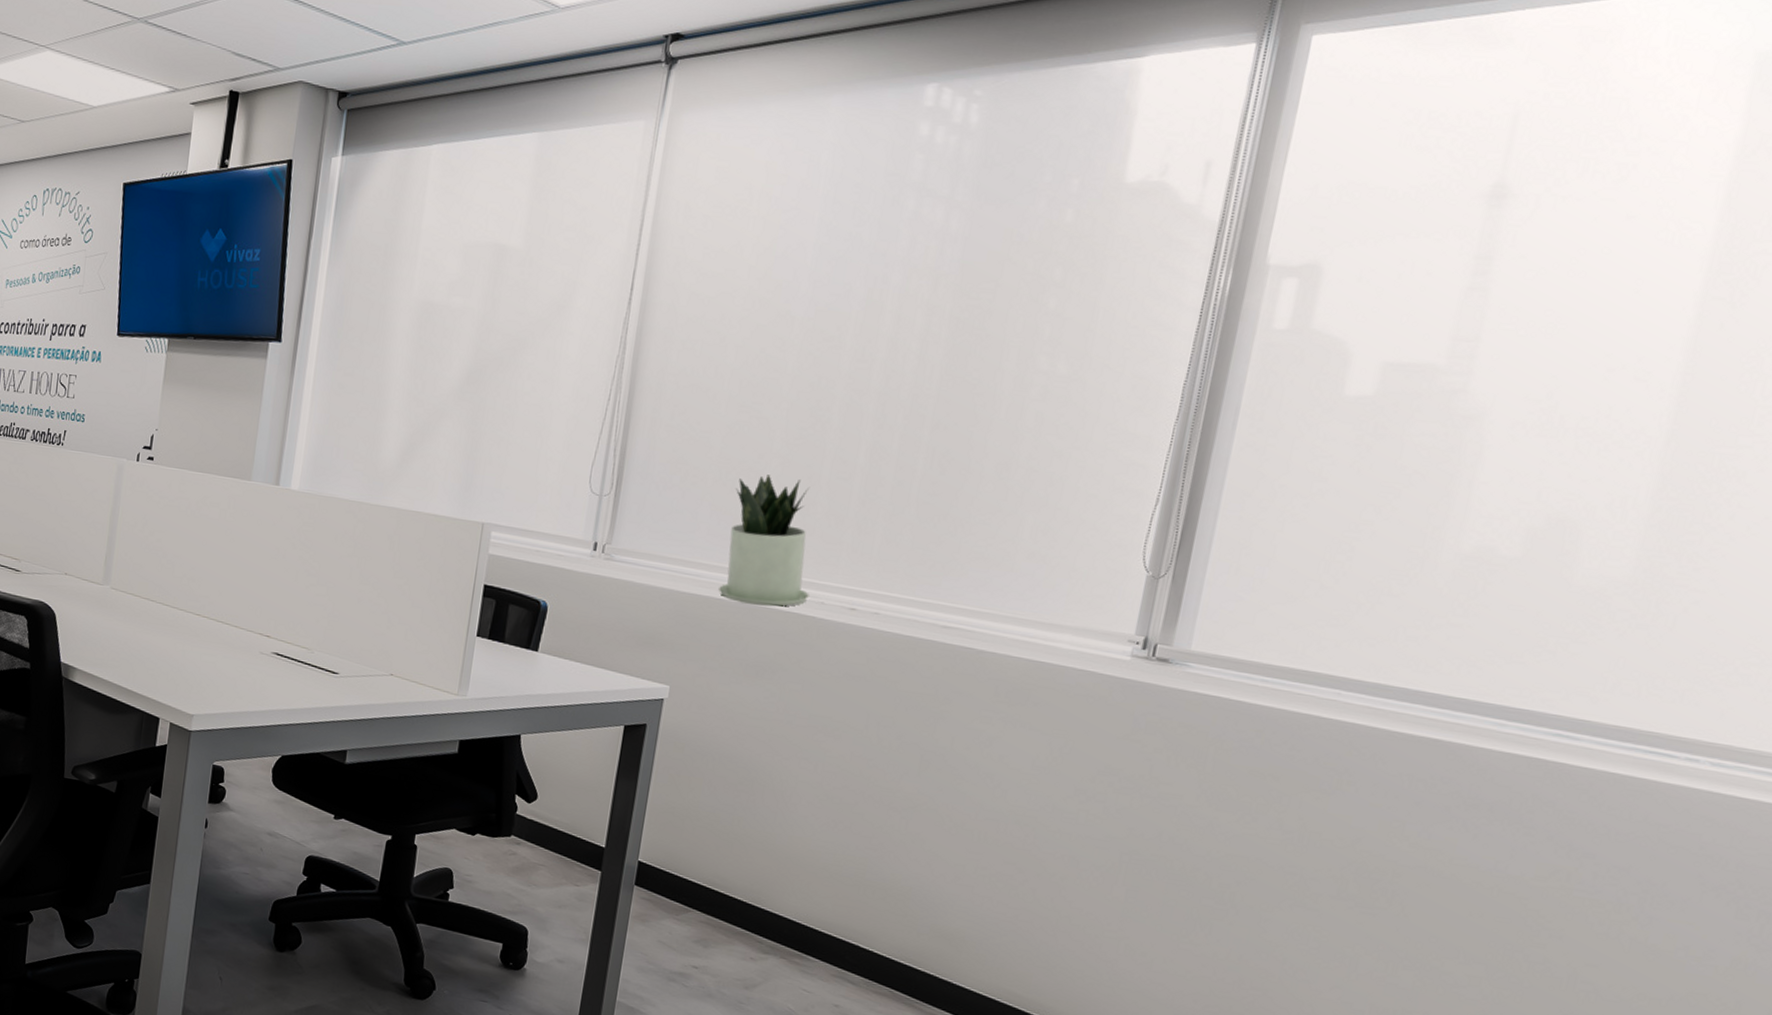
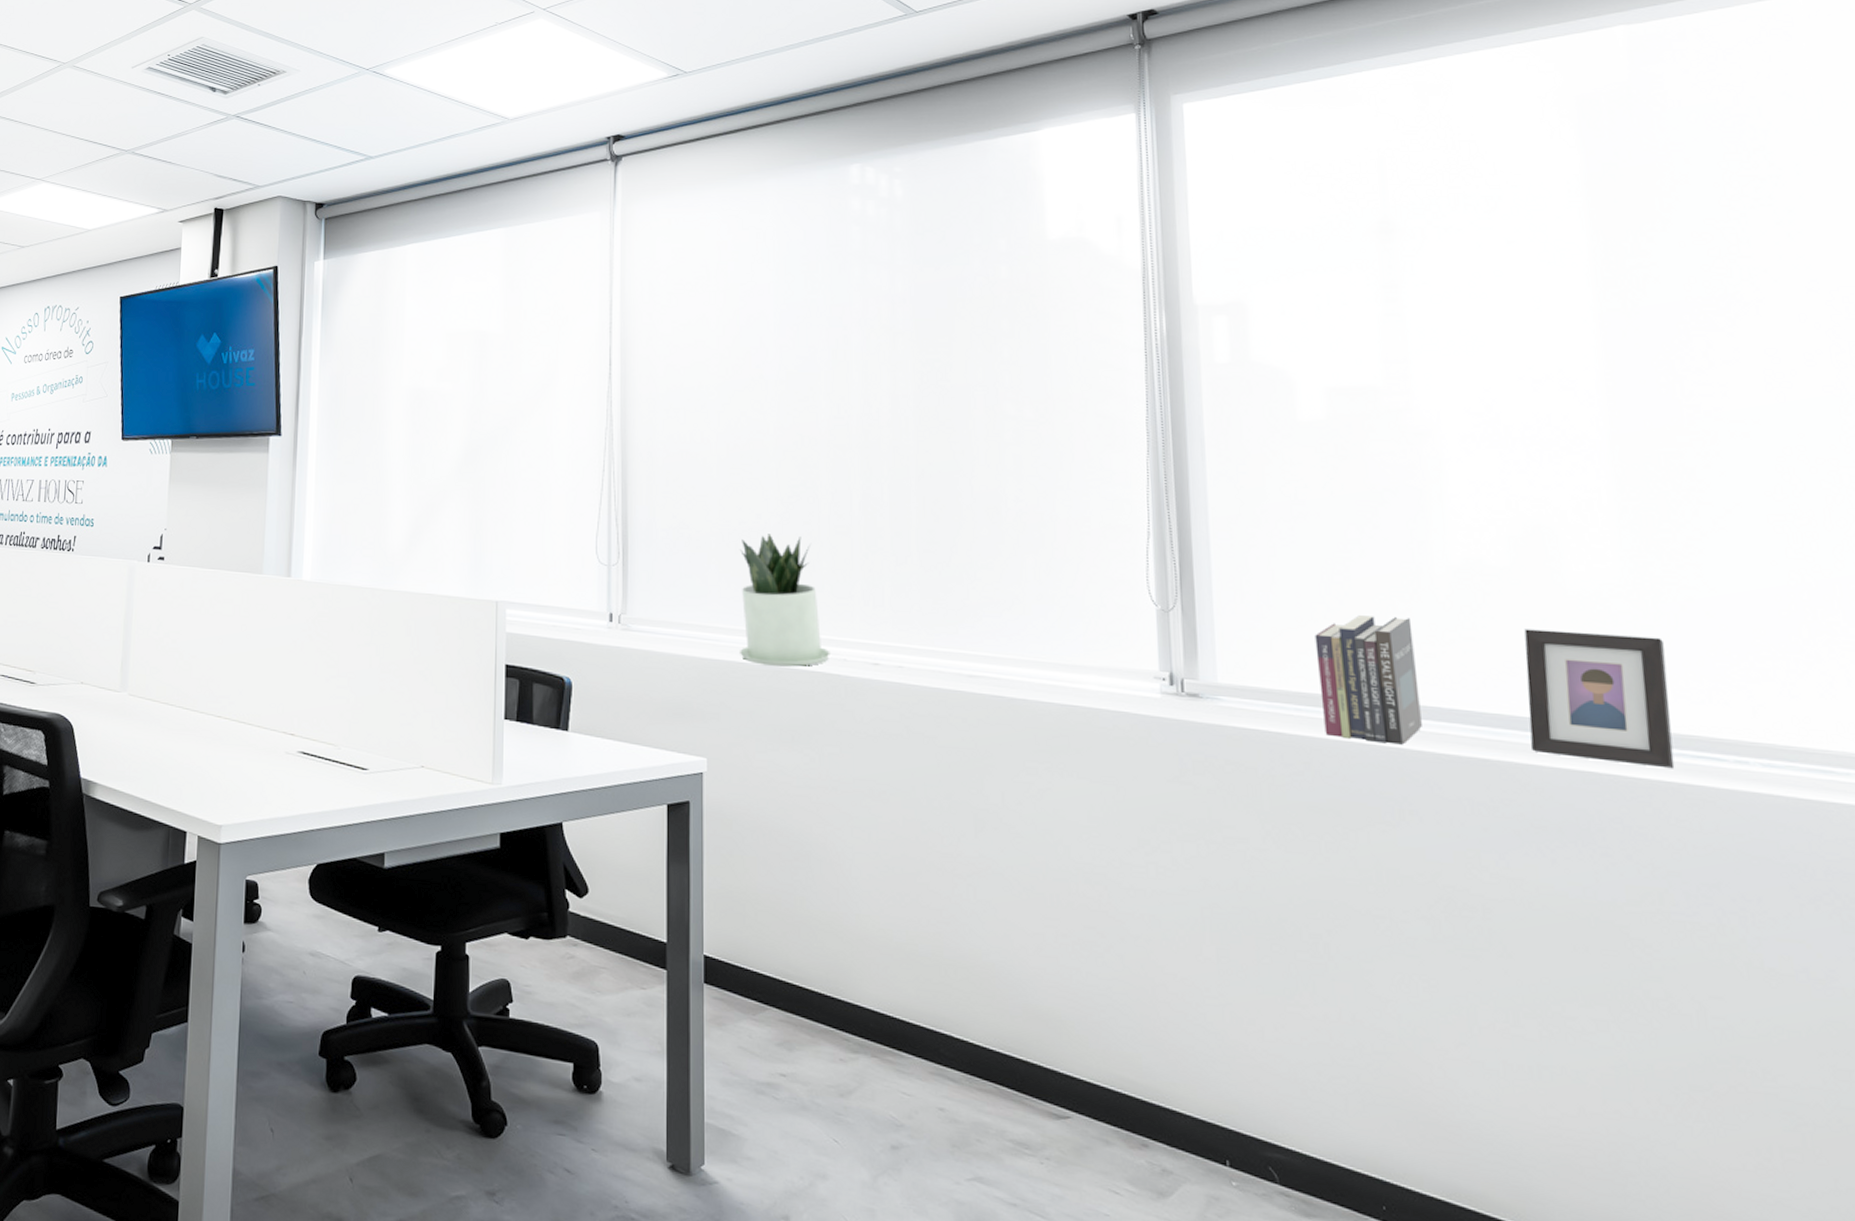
books: none [1285,595,1403,721] -> present [1315,615,1422,745]
picture frame: none [1487,619,1654,762] -> present [1524,629,1675,769]

